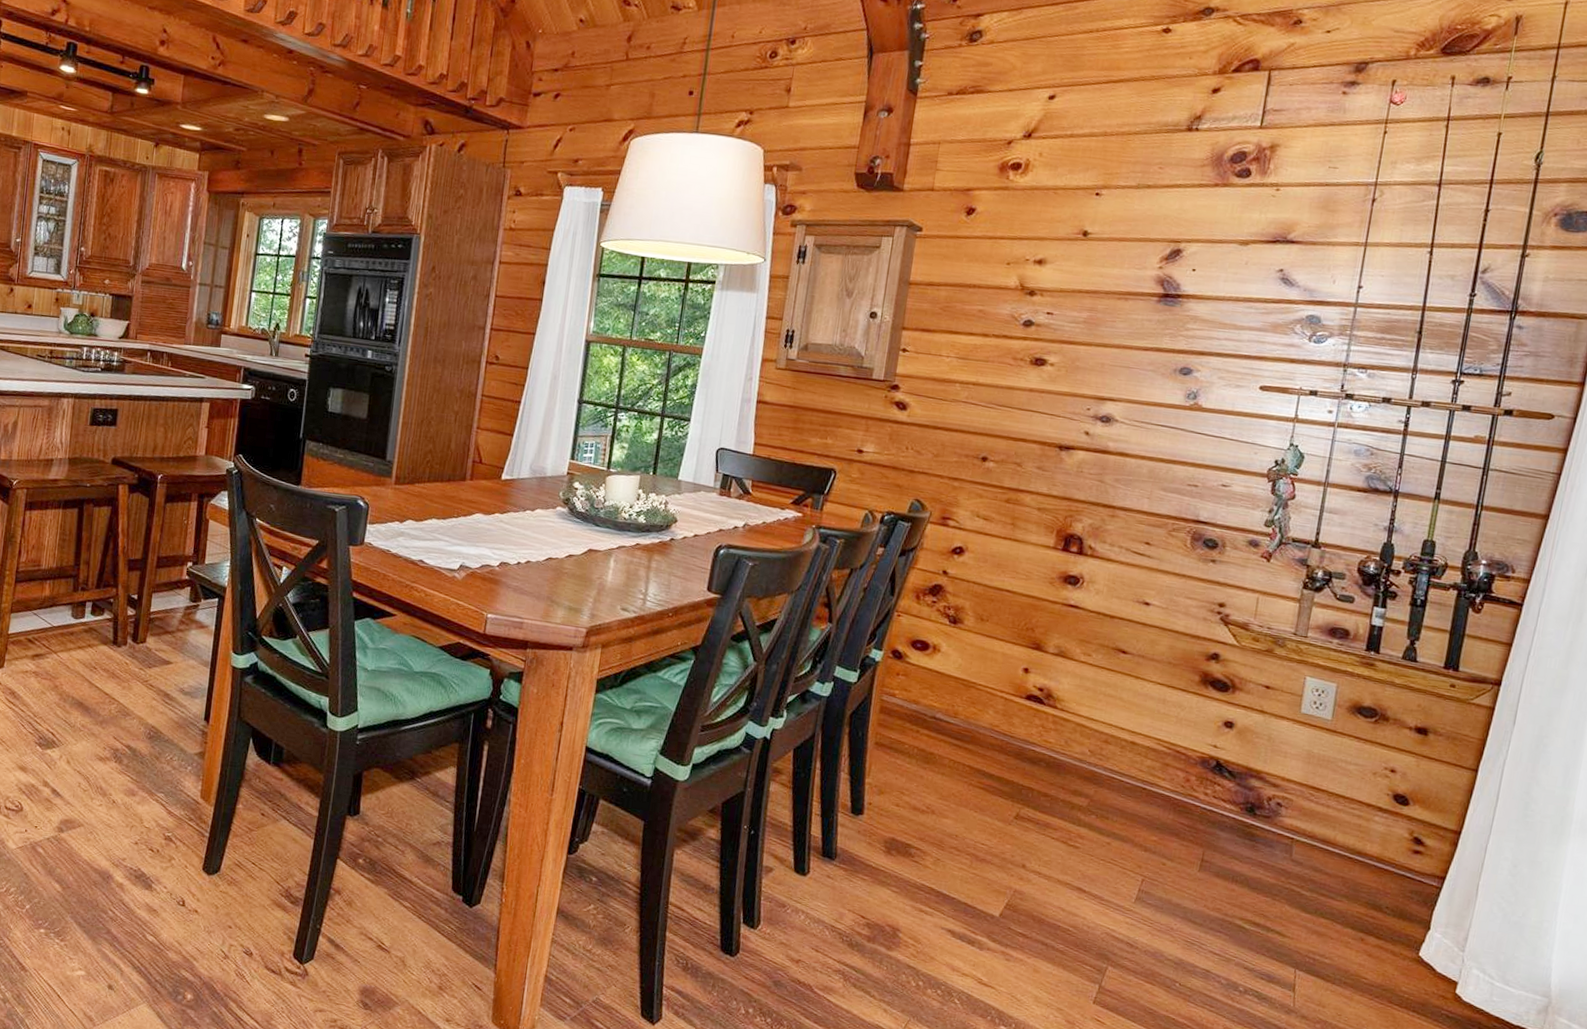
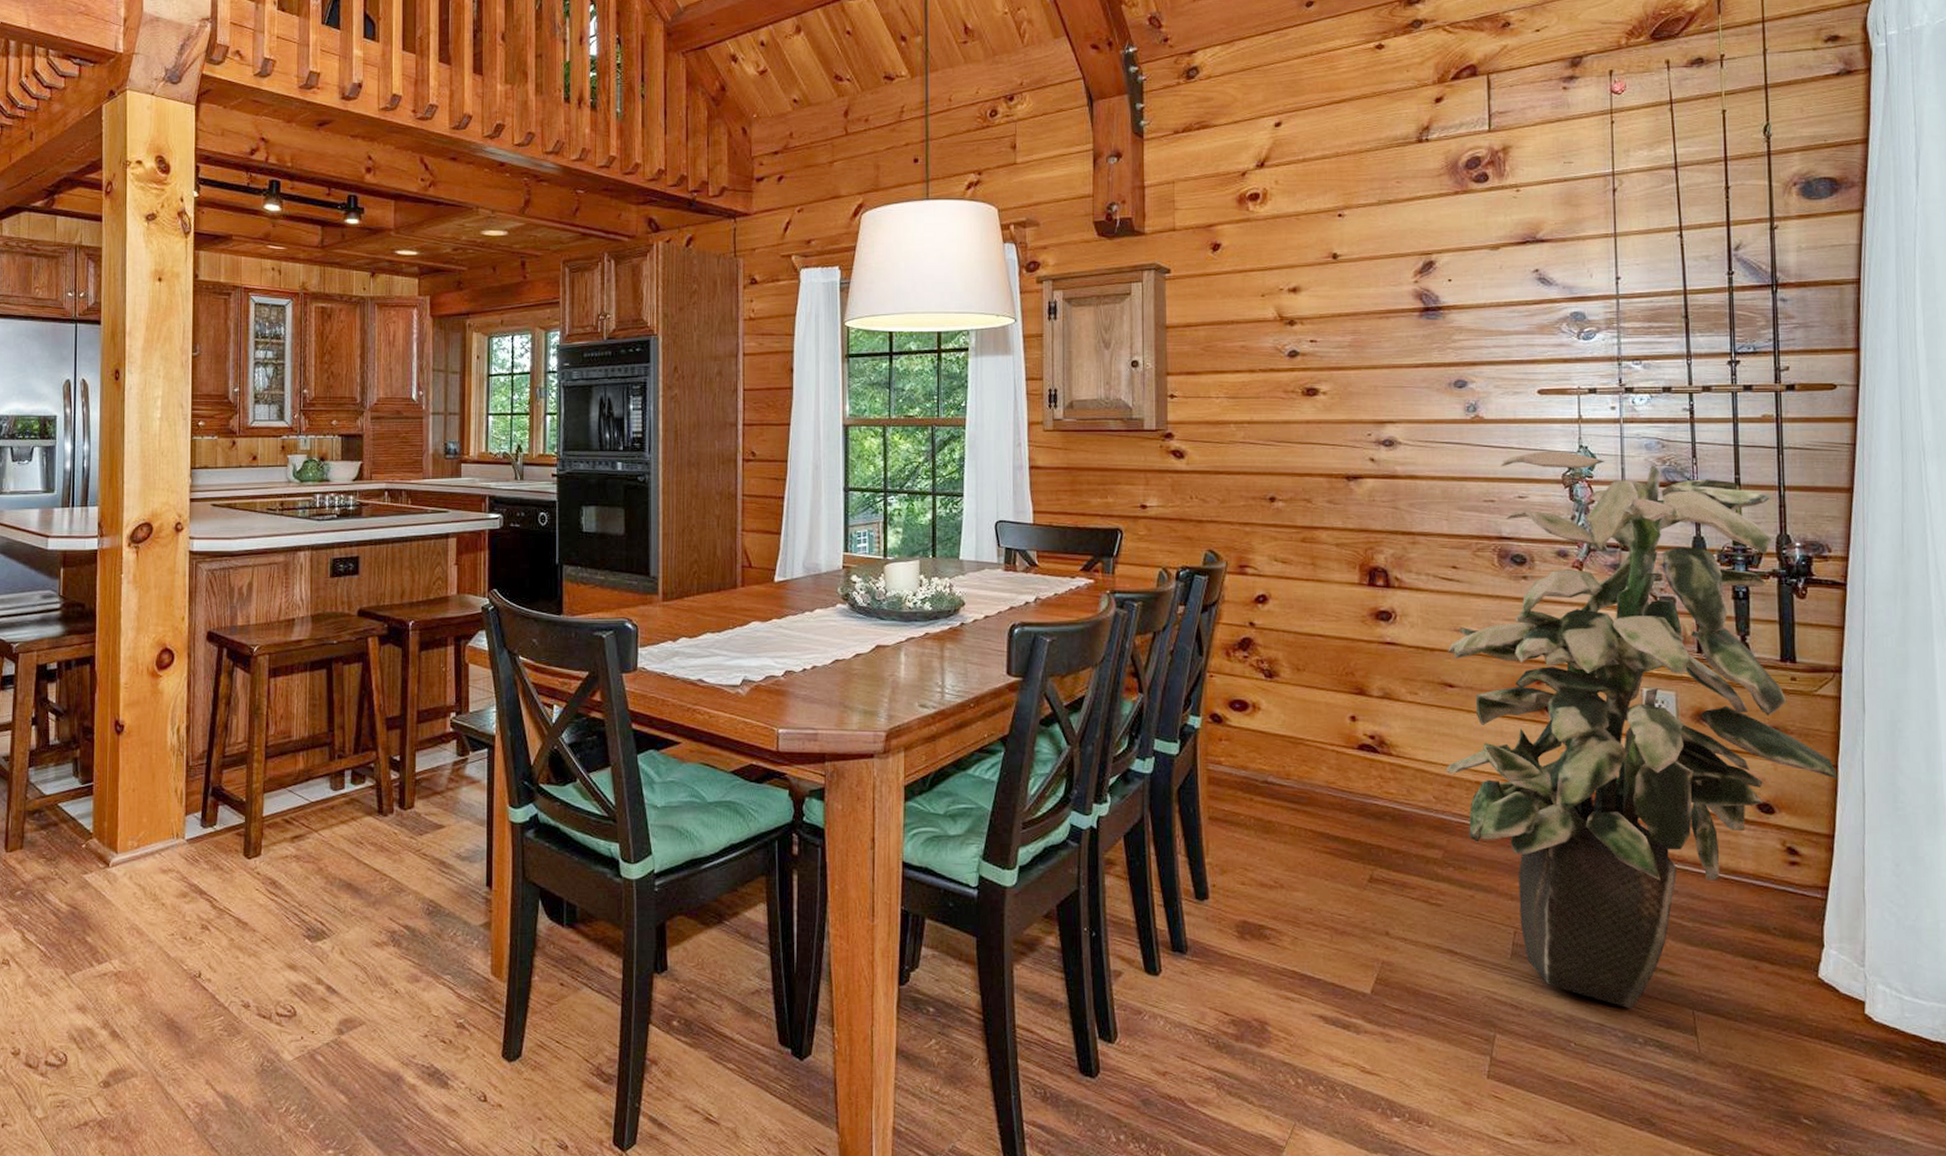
indoor plant: none [1104,444,1477,961] -> present [1445,451,1839,1009]

